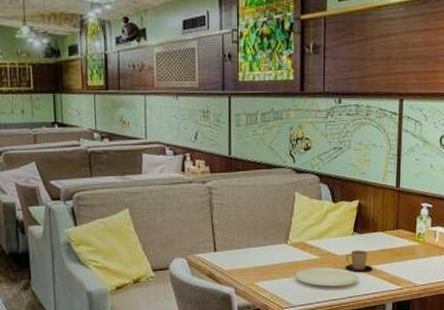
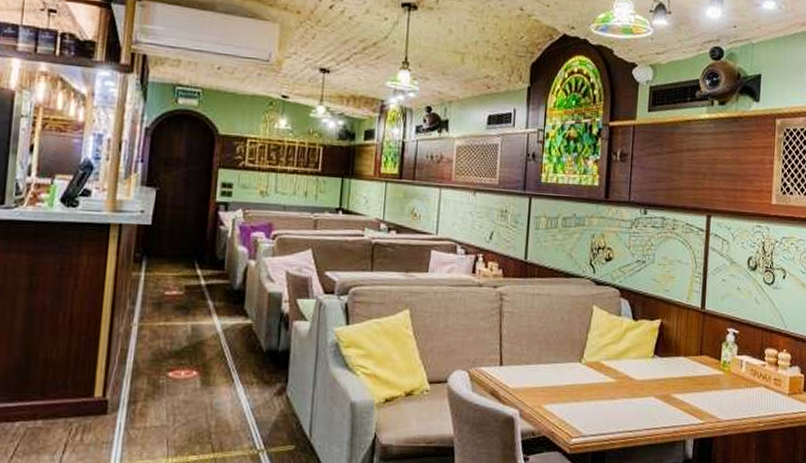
plate: present [294,267,359,287] -> none [587,392,658,416]
cup: present [345,250,372,272] -> none [643,375,673,401]

